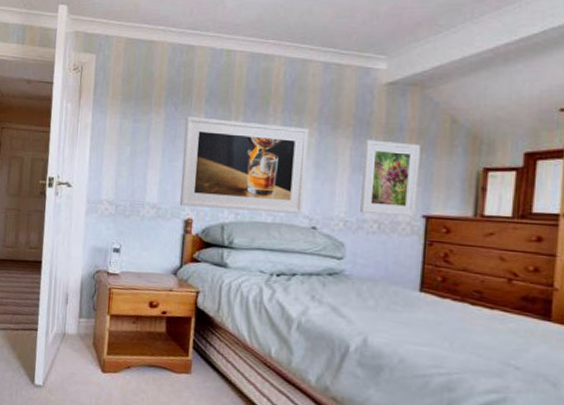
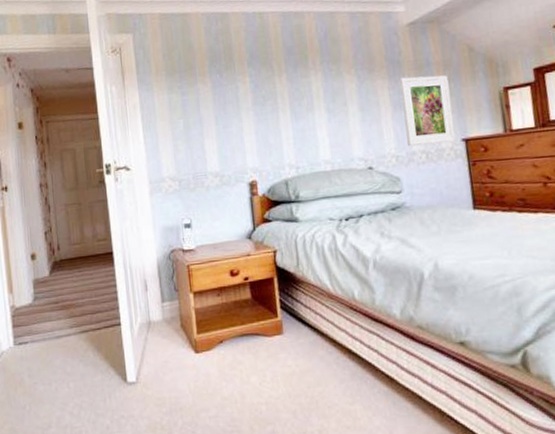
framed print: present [179,117,310,215] -> none [232,75,357,170]

